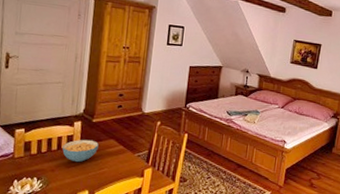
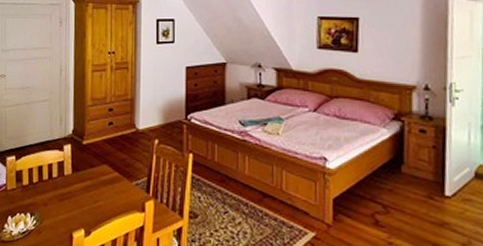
cereal bowl: present [62,139,99,163] -> none [54,165,91,195]

